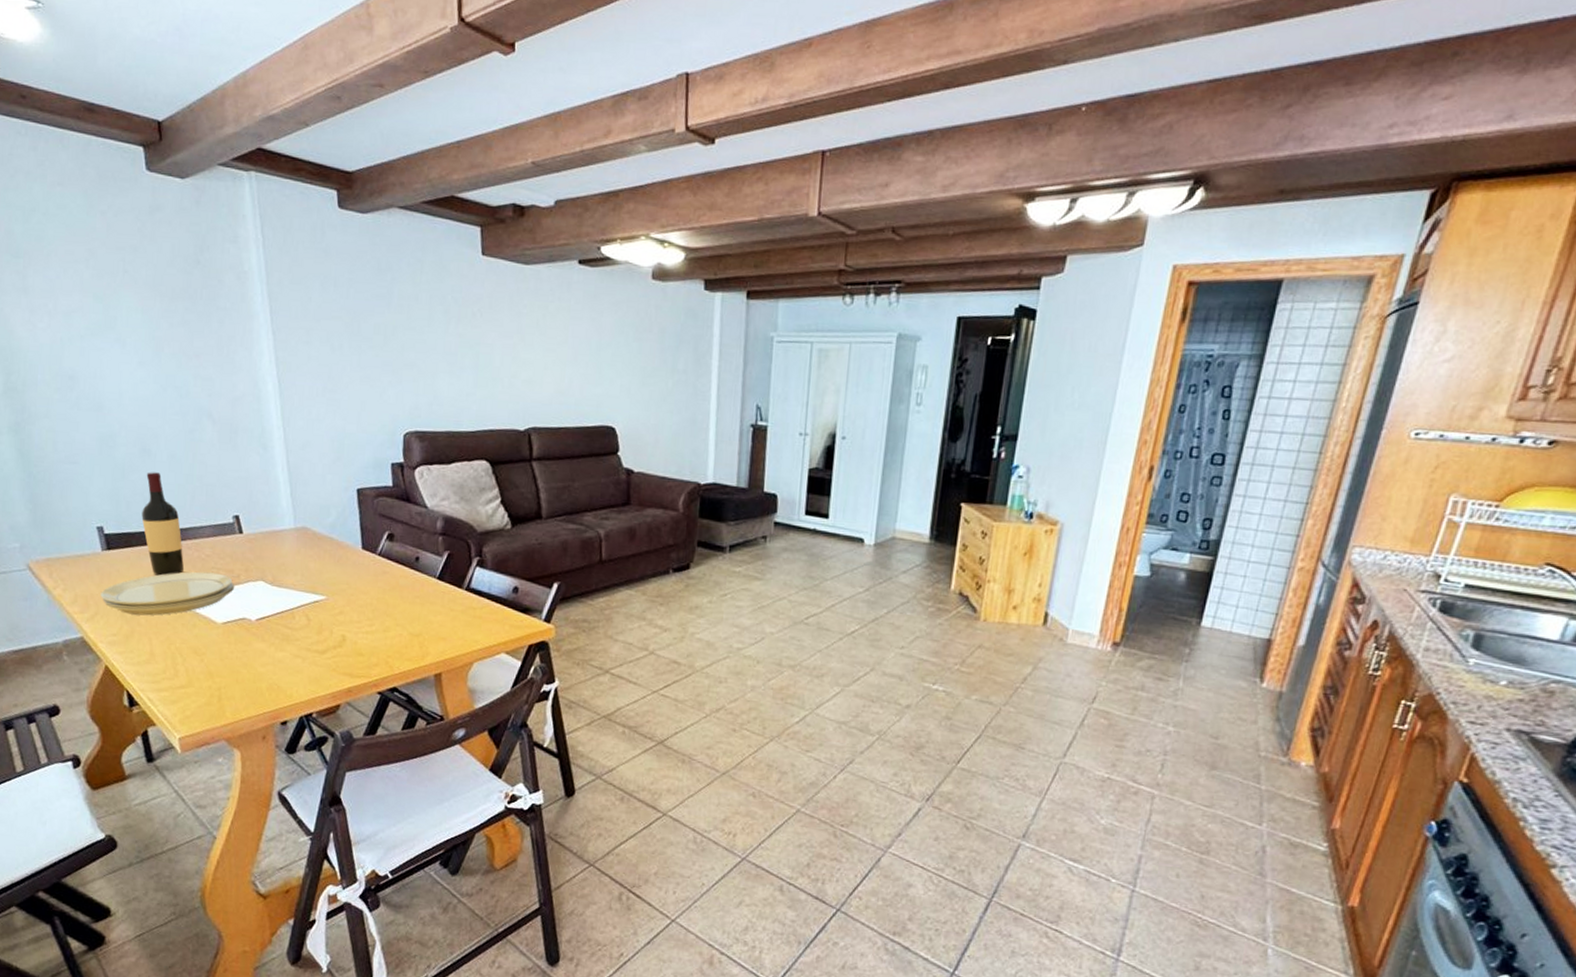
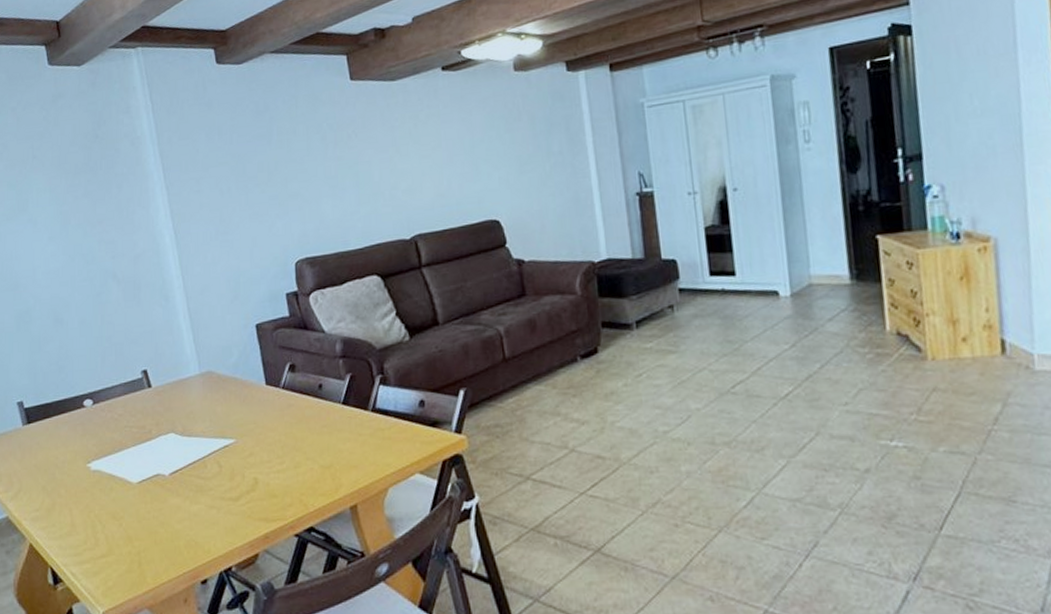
plate: present [100,571,235,616] -> none [23,431,148,487]
wine bottle: present [141,472,185,576] -> none [57,339,99,443]

